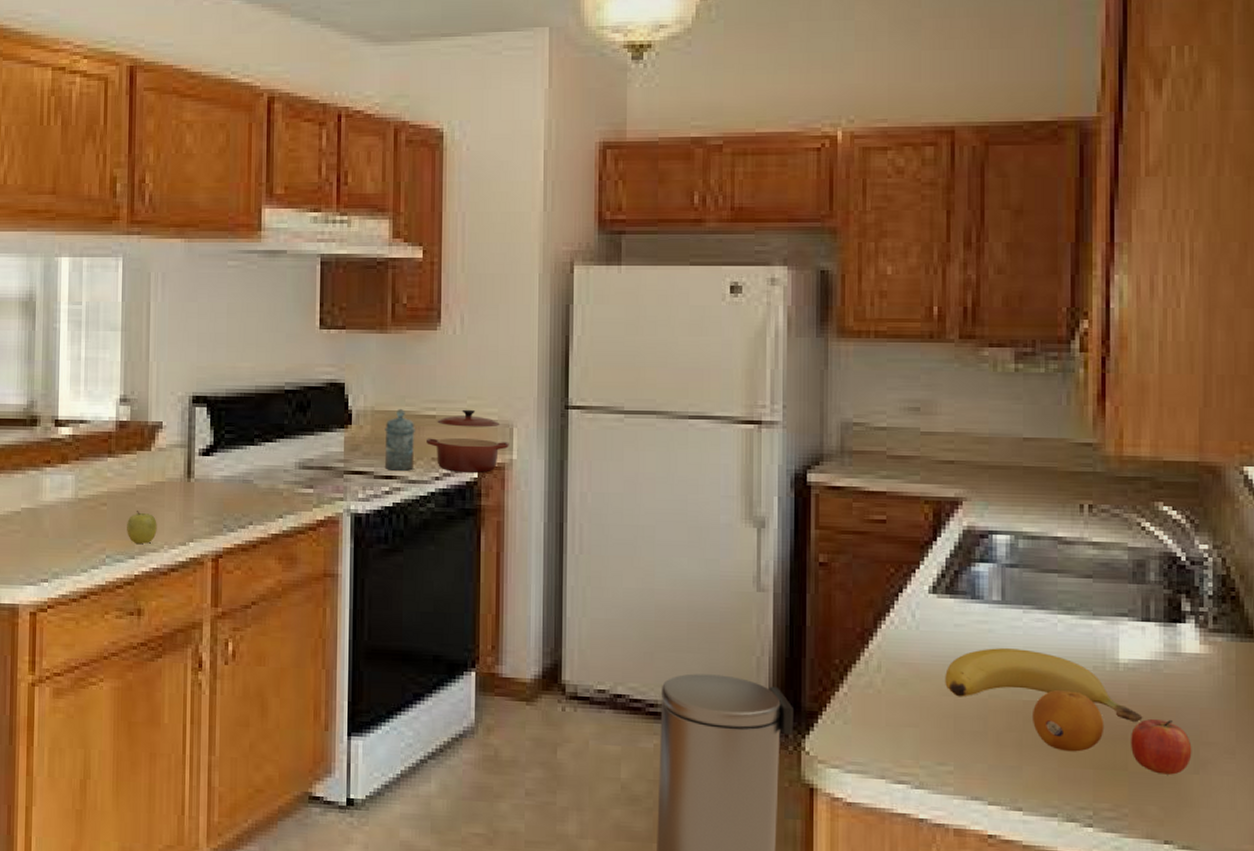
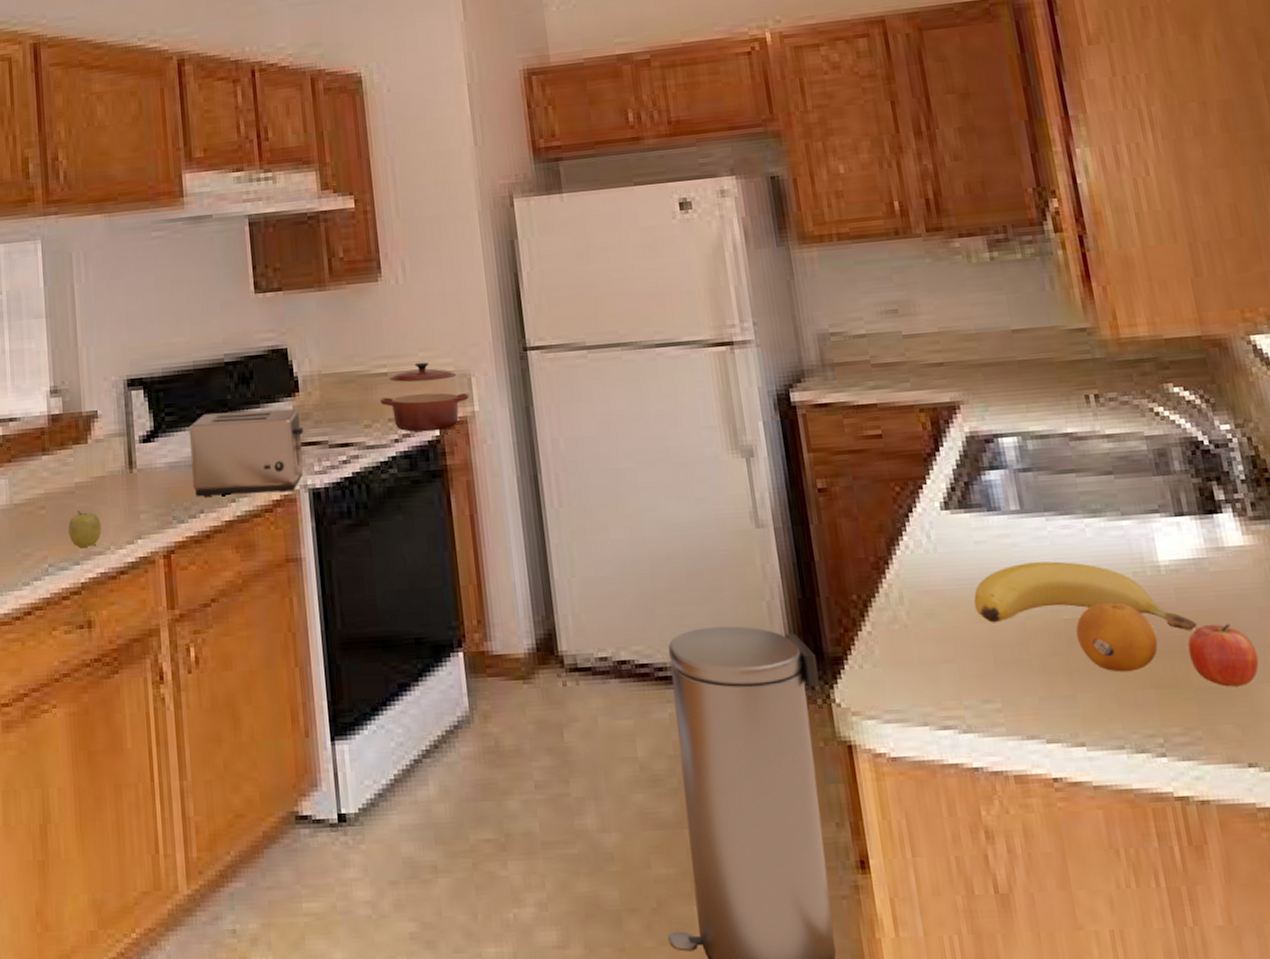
toaster: none [245,436,353,515] -> present [188,408,304,497]
canister: present [384,409,415,471] -> none [334,370,370,437]

